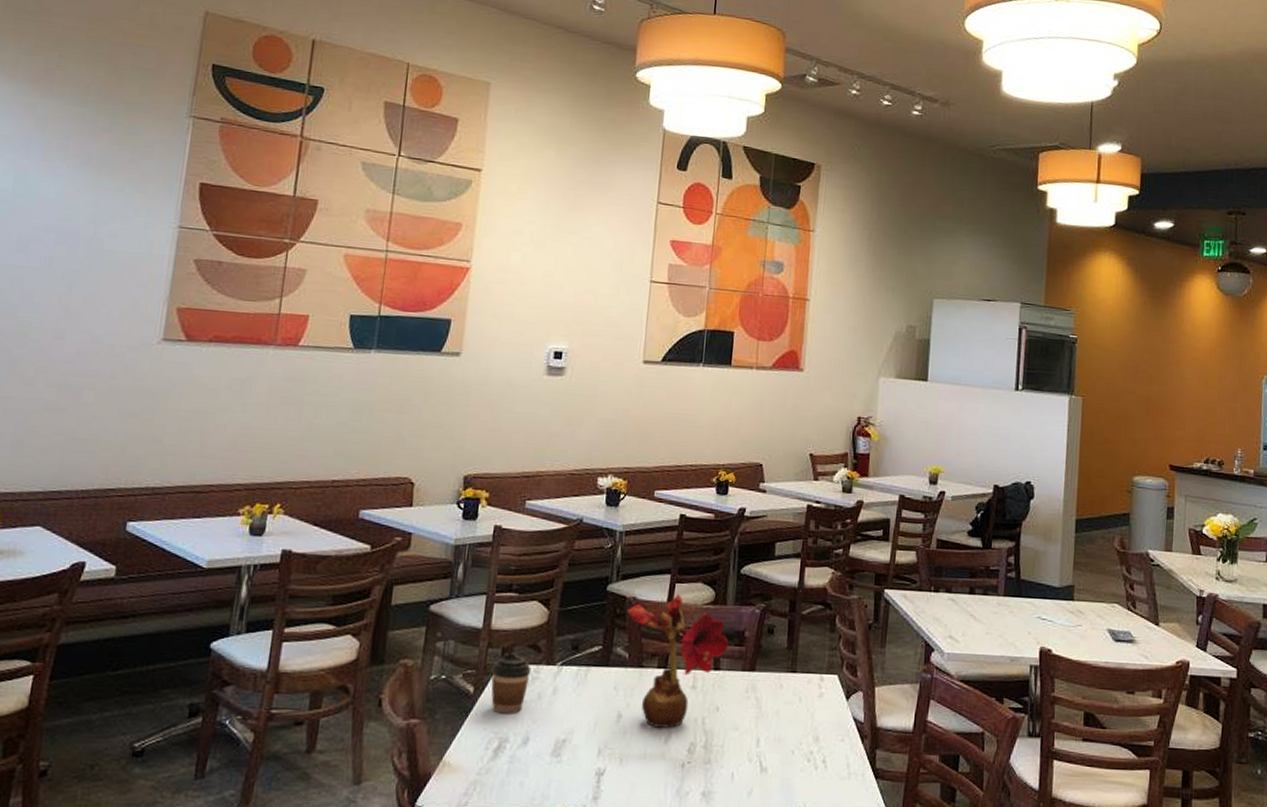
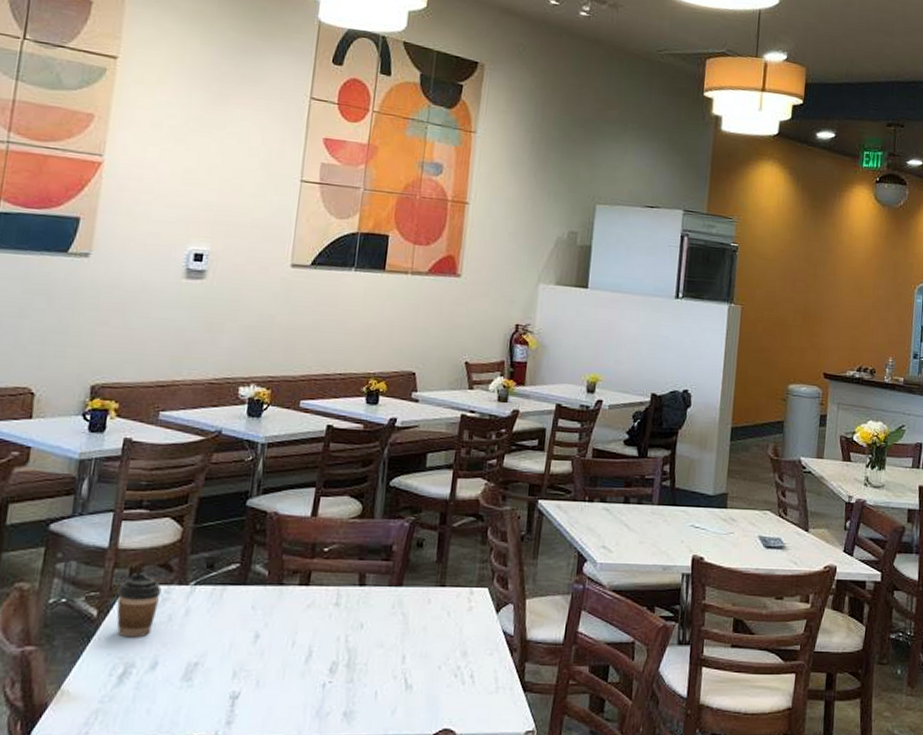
flower: present [627,593,729,728] -> none [268,507,376,647]

